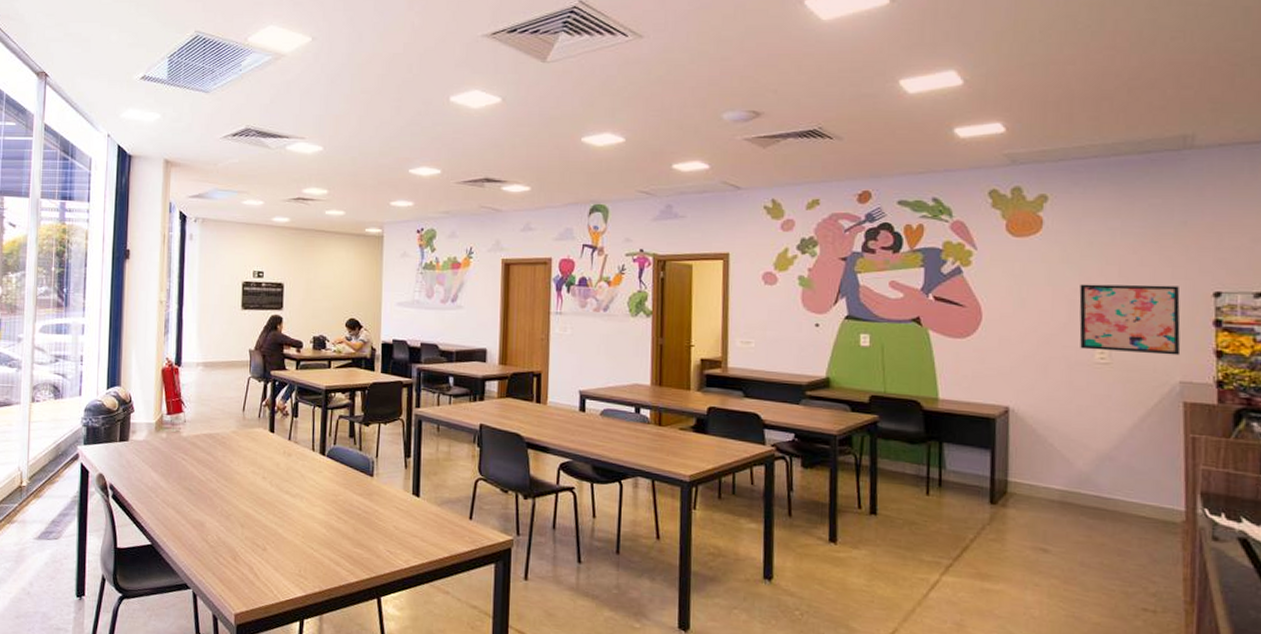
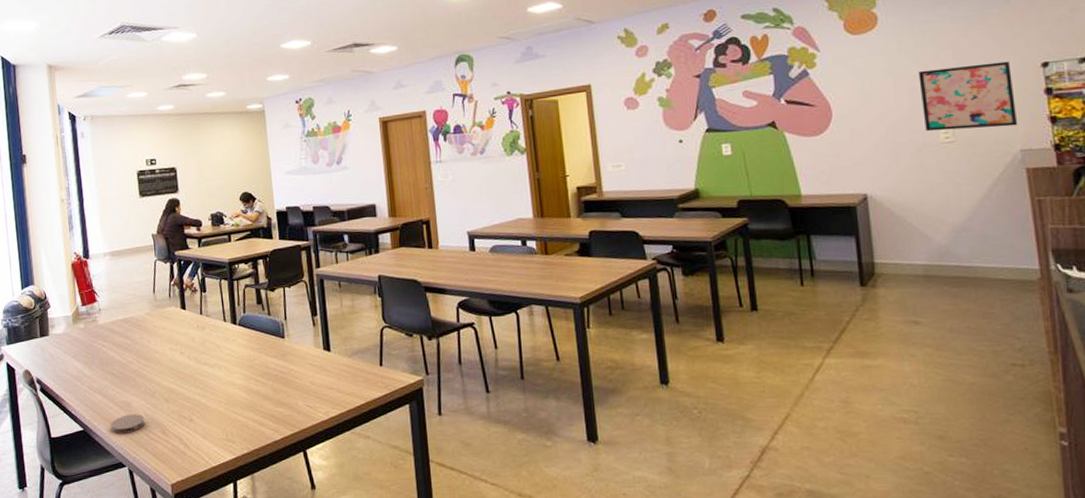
coaster: none [179,534,217,555] -> present [110,414,145,435]

